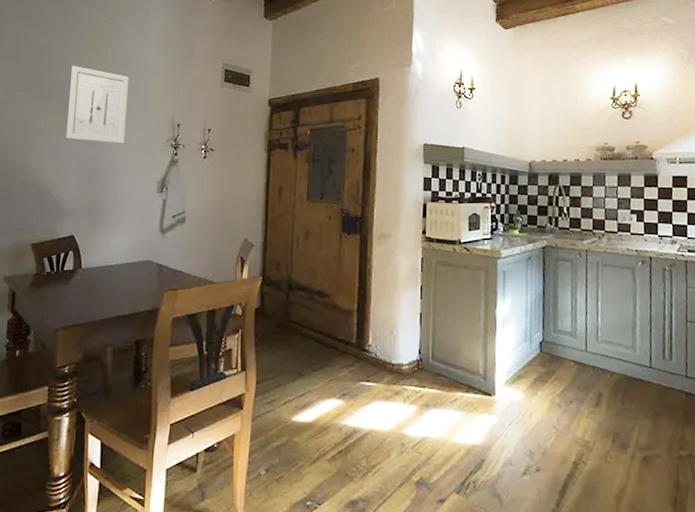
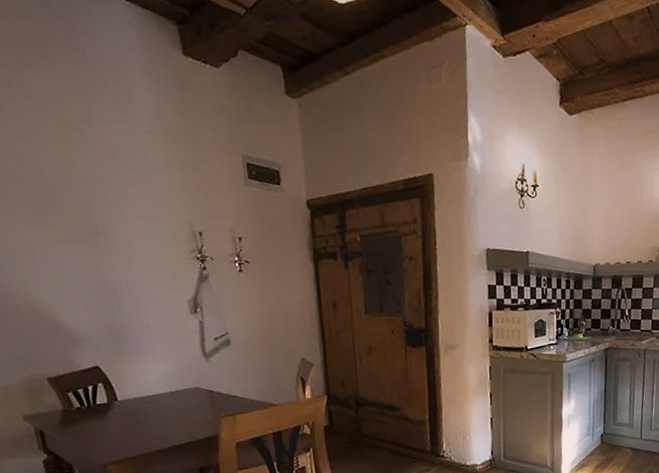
wall art: present [65,65,129,144] -> none [38,157,136,258]

